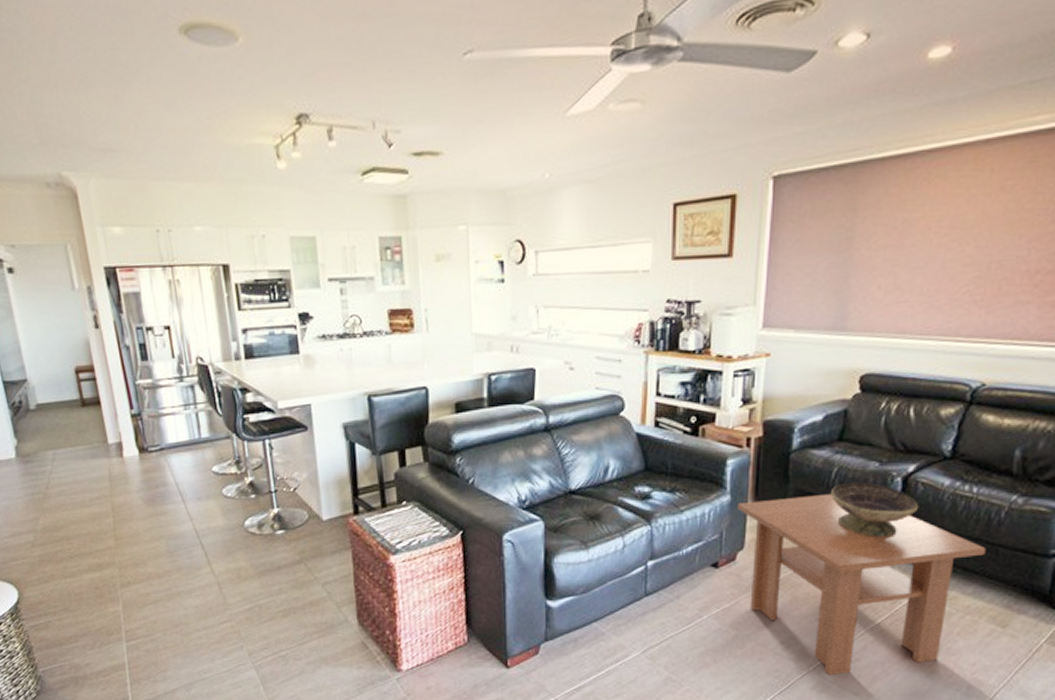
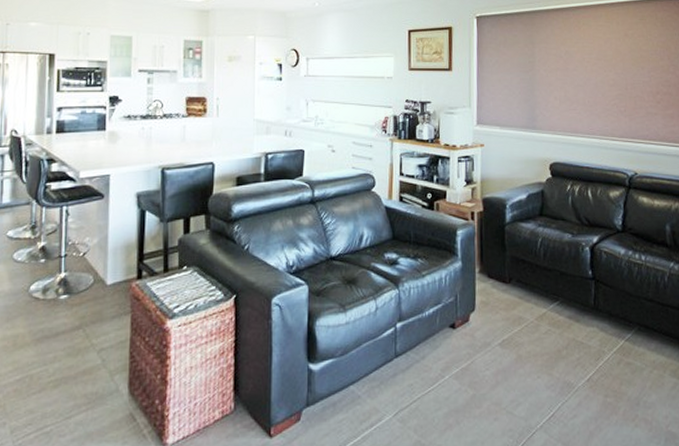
coffee table: present [737,493,986,676] -> none [467,260,659,434]
decorative bowl: present [830,482,919,538] -> none [538,251,605,300]

